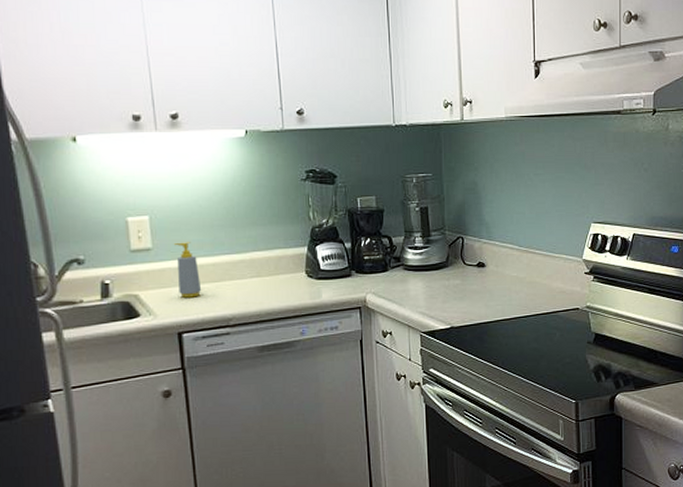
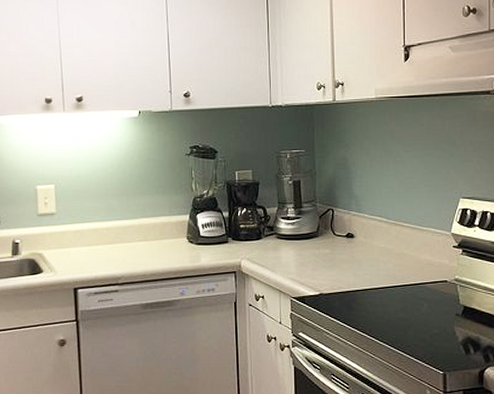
soap bottle: present [173,242,202,298] -> none [73,208,96,257]

